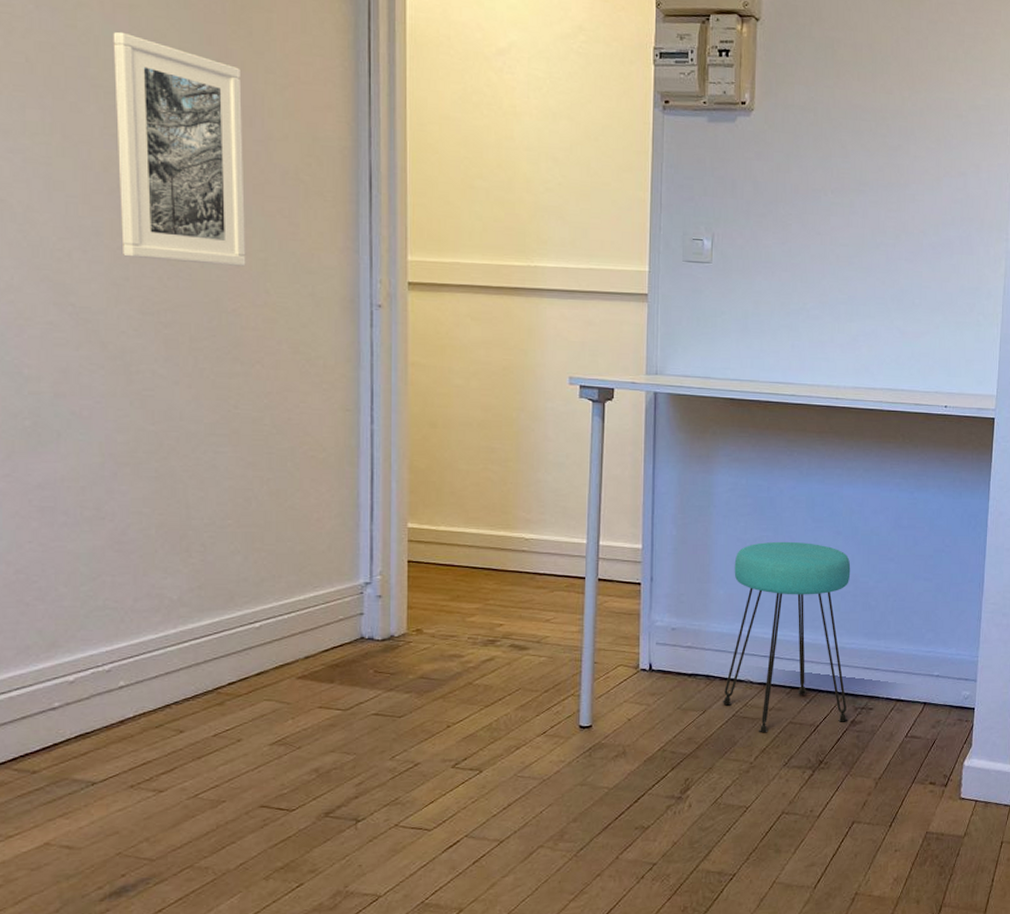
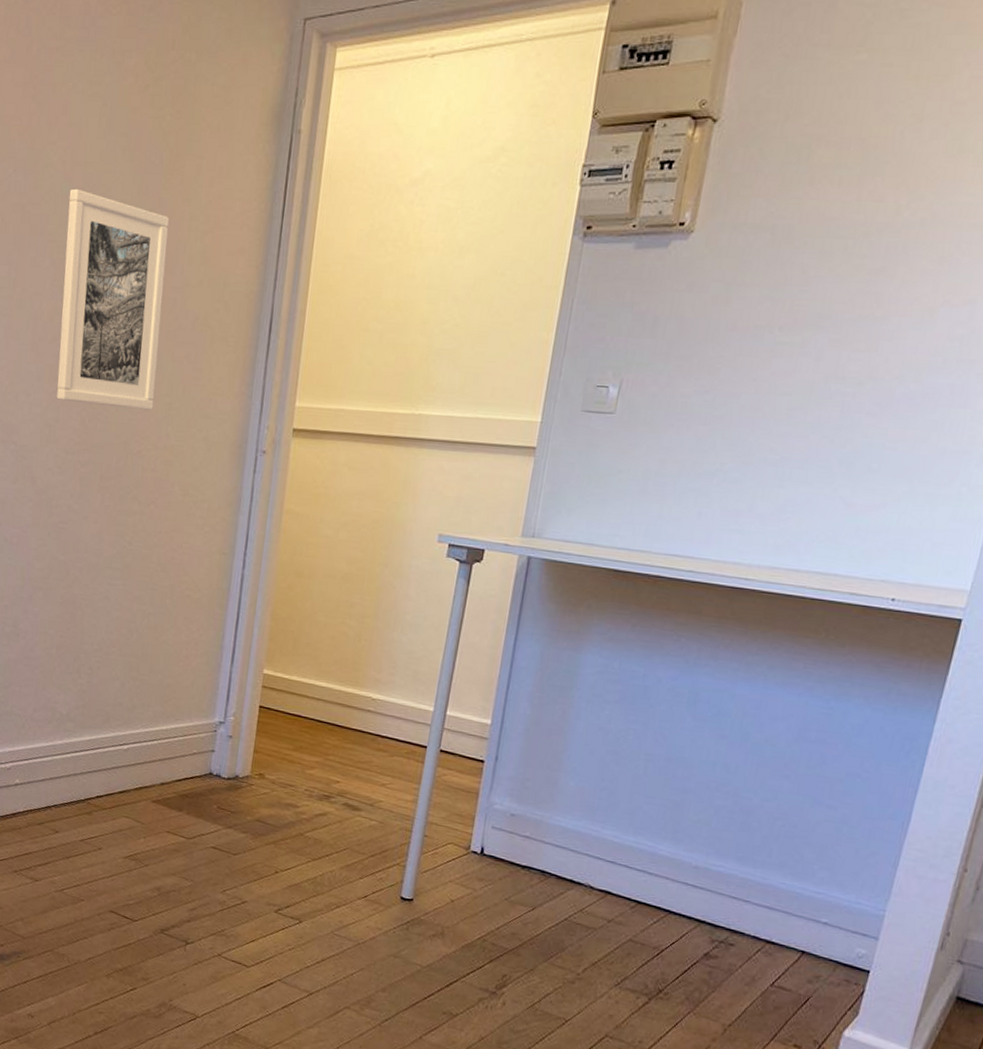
stool: present [722,541,851,733] -> none [555,735,733,953]

